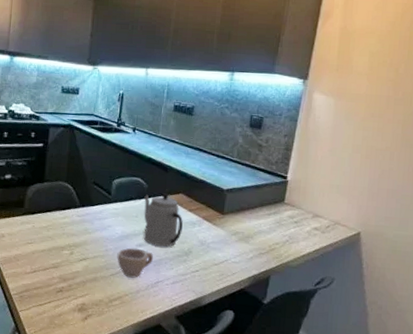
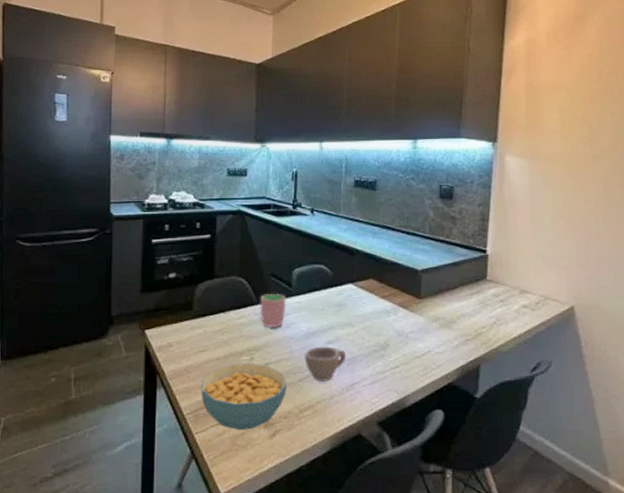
cereal bowl: none [26,256,101,313] -> present [201,363,288,431]
cup: none [81,199,106,229] -> present [260,293,286,328]
teapot: present [143,193,183,247] -> none [330,280,376,342]

